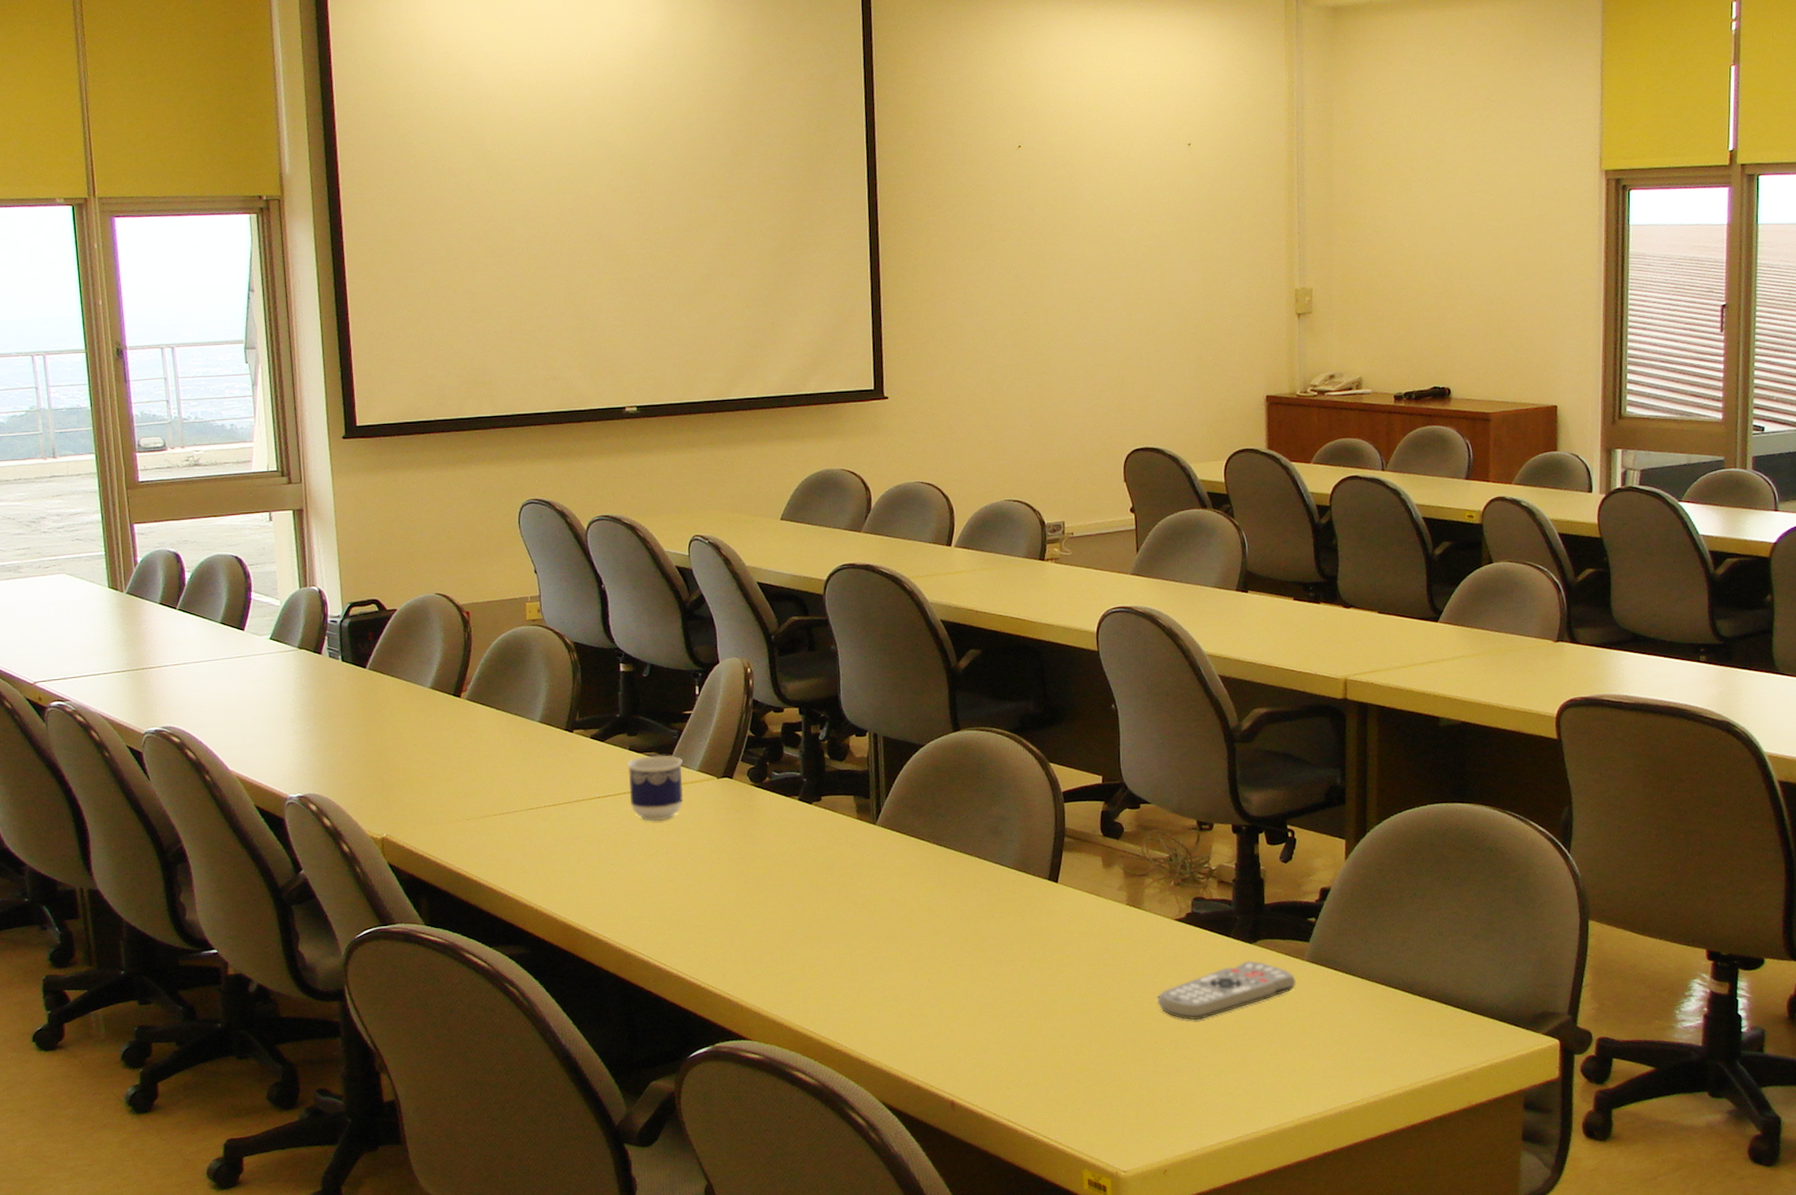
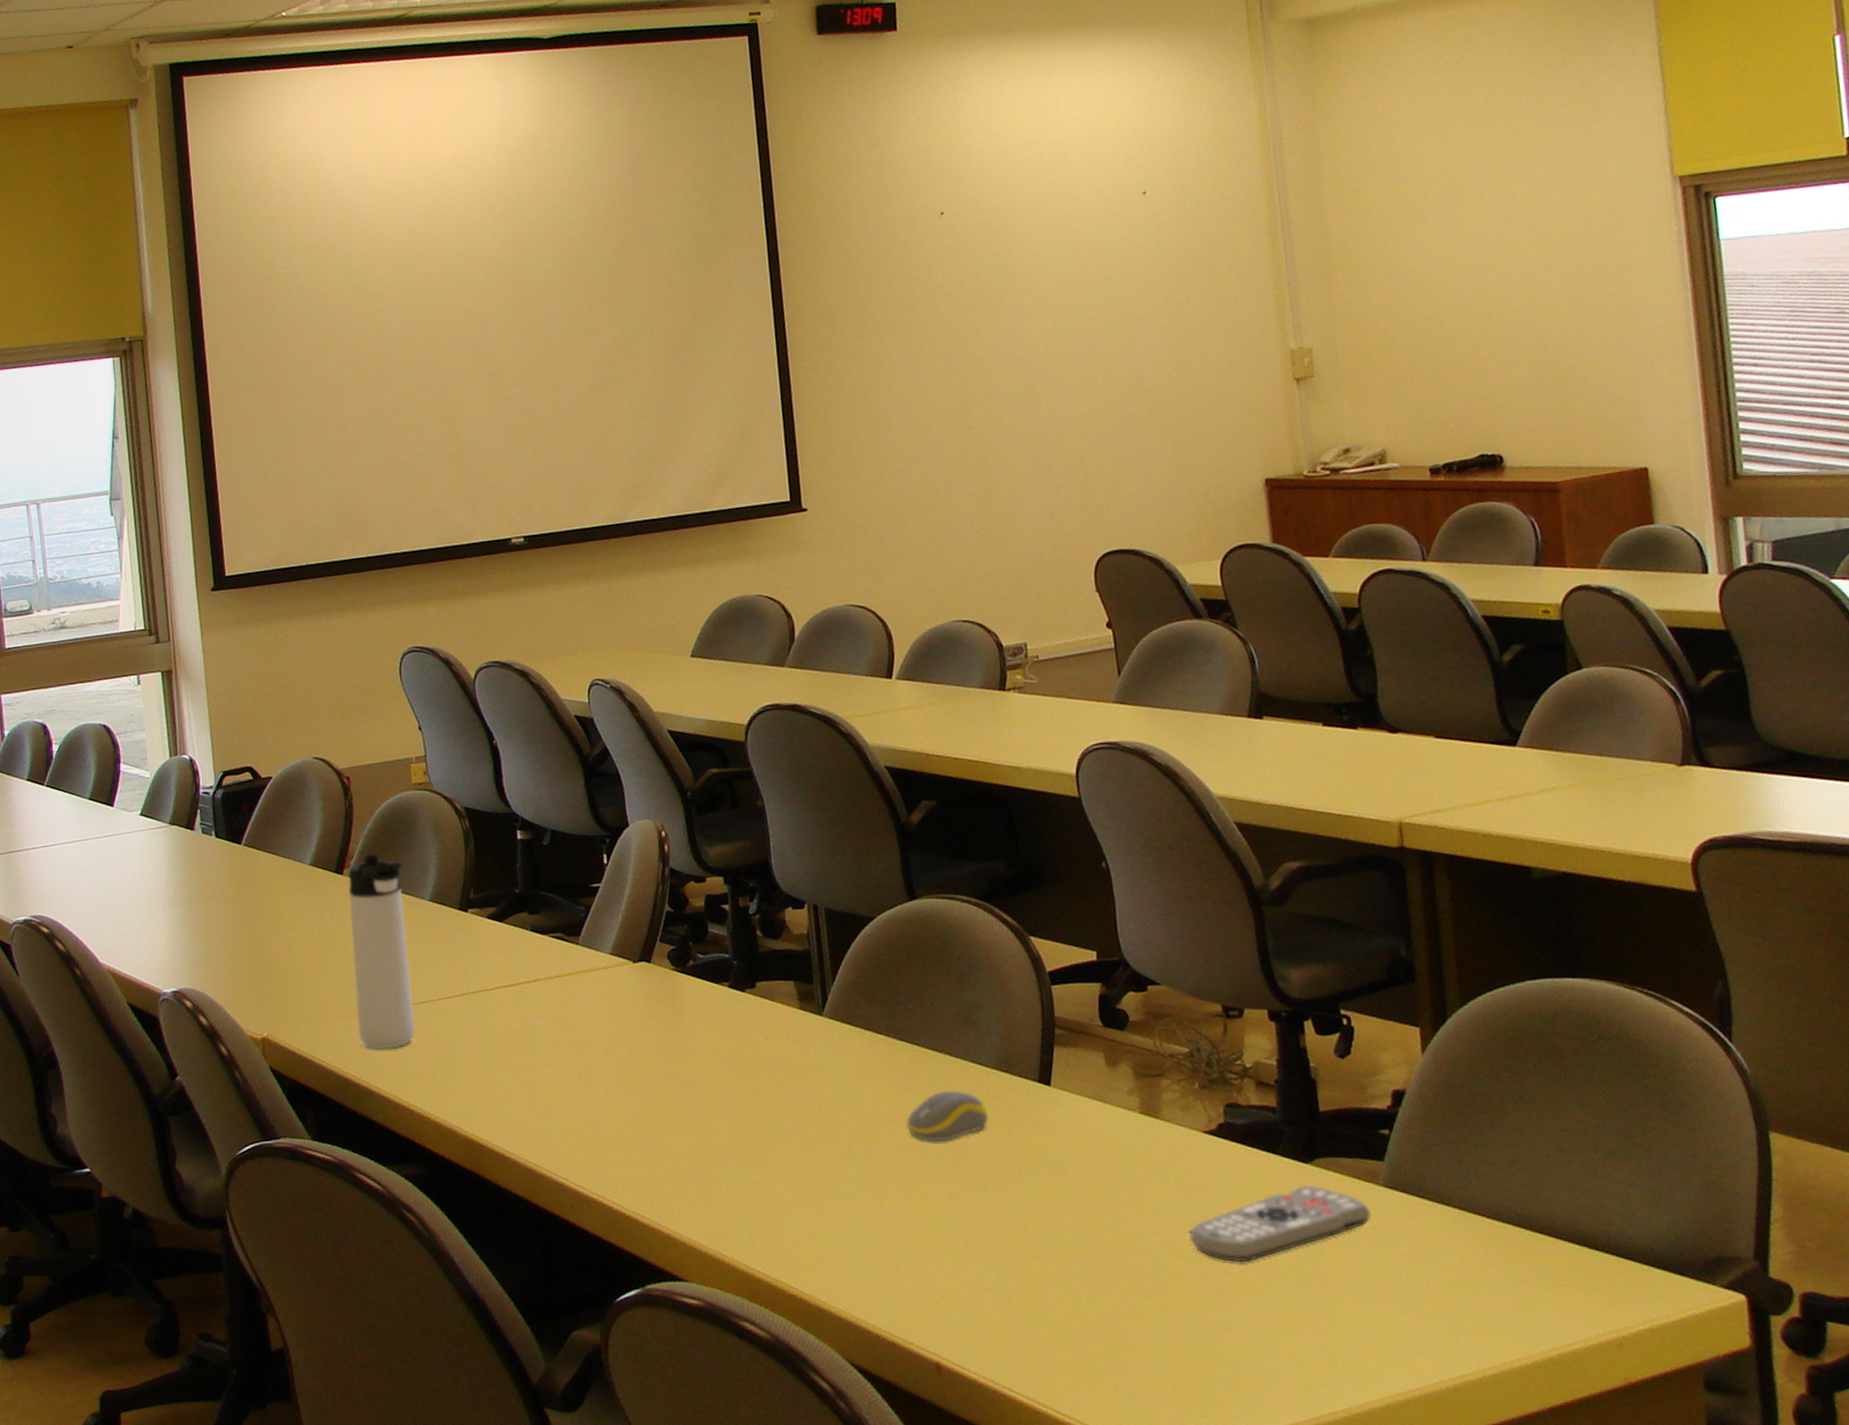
thermos bottle: none [465,680,523,849] -> present [348,854,416,1050]
cup: present [627,755,684,822] -> none [530,936,596,1015]
computer mouse: none [939,886,1006,927] -> present [905,1090,988,1141]

